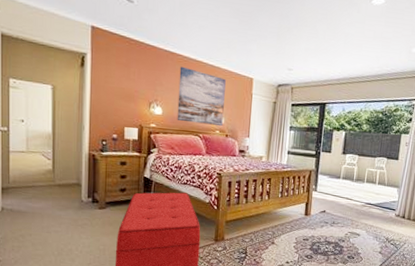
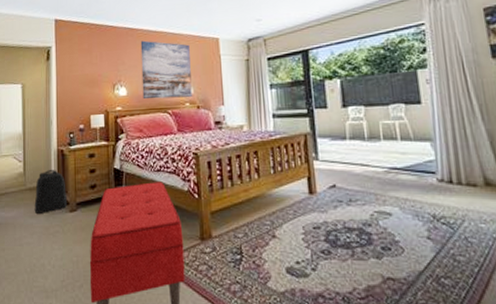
backpack: none [63,170,97,208] -> present [34,169,68,213]

